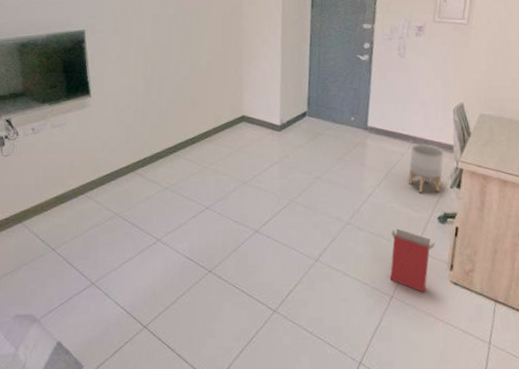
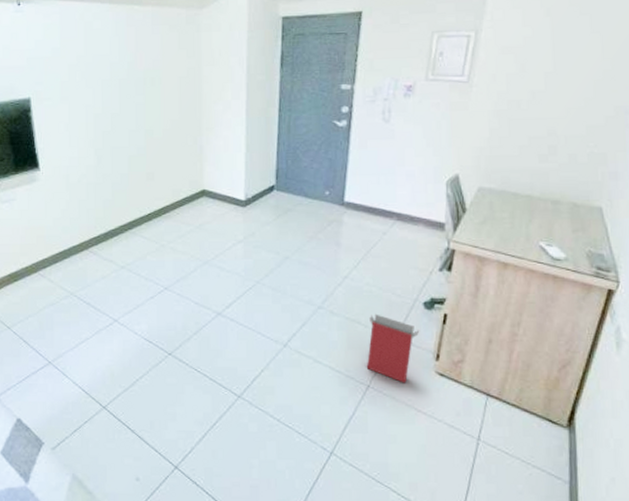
planter: present [407,143,445,194] -> none [389,220,434,277]

